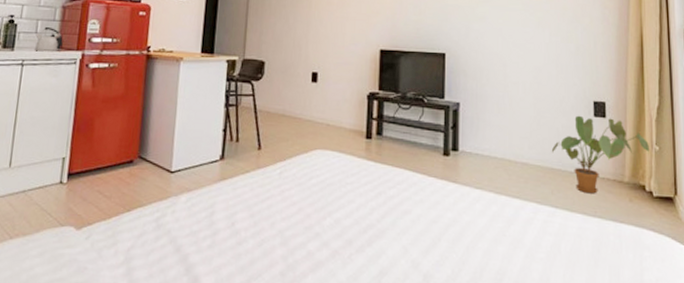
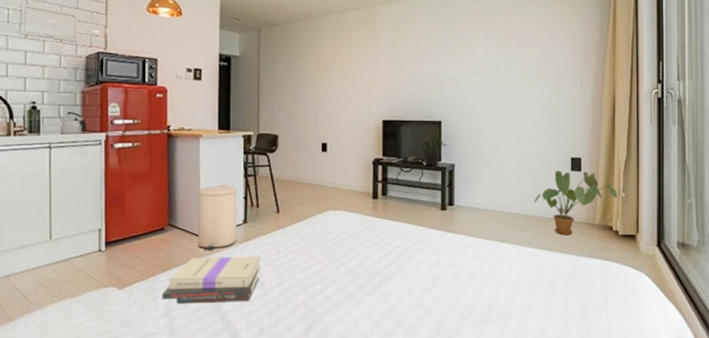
books: none [123,196,237,253] -> present [162,255,261,304]
pedal bin: none [168,114,216,190] -> present [198,184,237,251]
potted plant: none [422,68,452,105] -> present [421,135,447,167]

